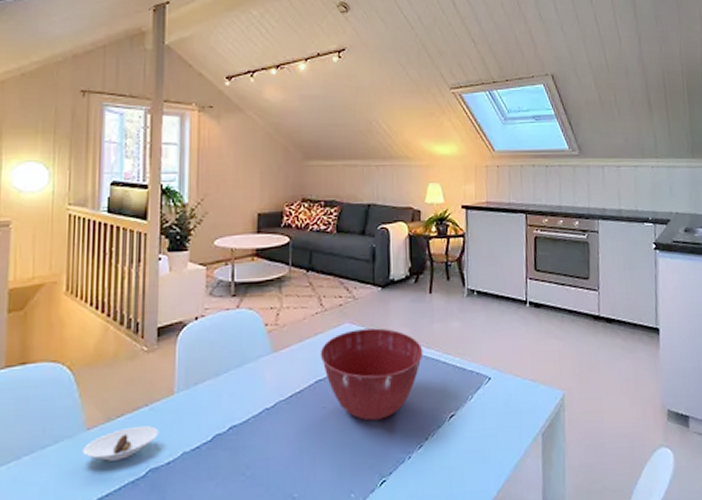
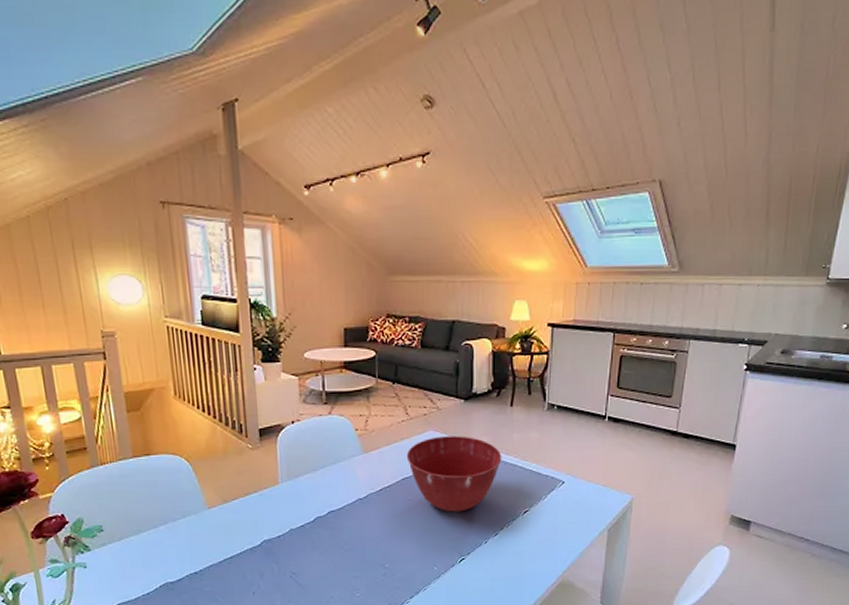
saucer: present [82,426,159,461] -> none [207,508,269,533]

